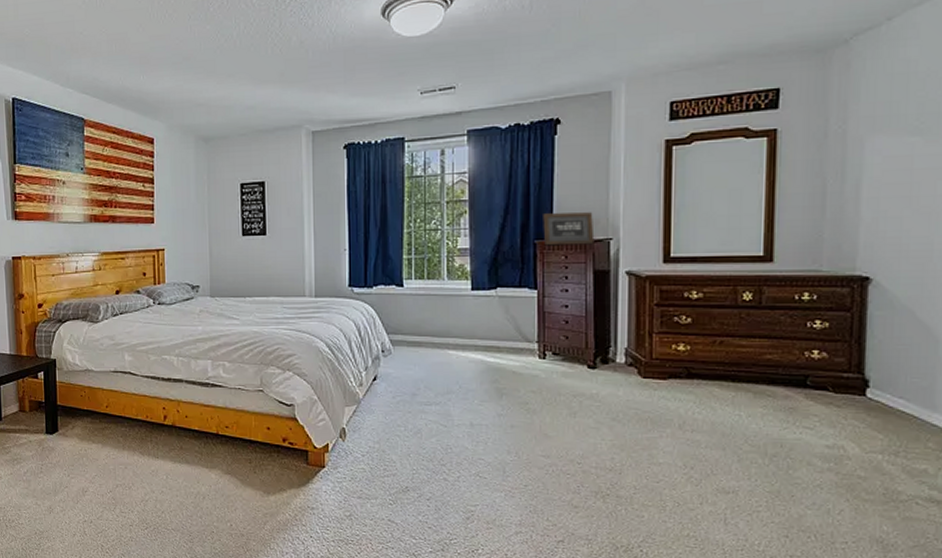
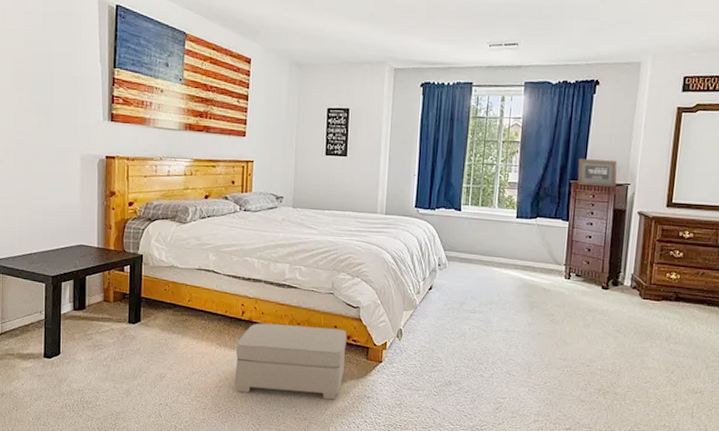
ottoman: none [160,428,283,513] -> present [234,323,347,400]

